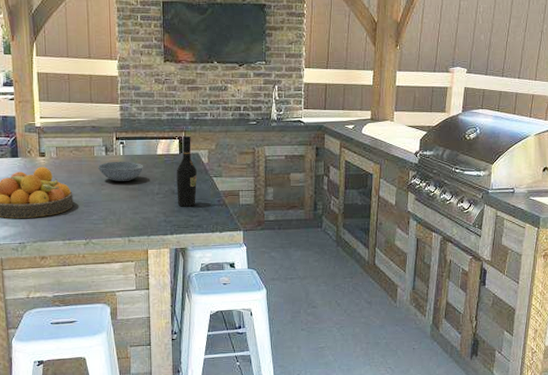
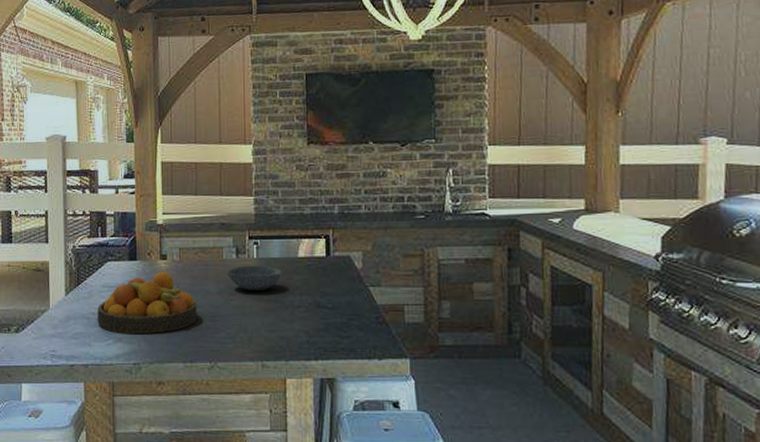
wine bottle: present [176,136,198,207] -> none [322,234,349,324]

